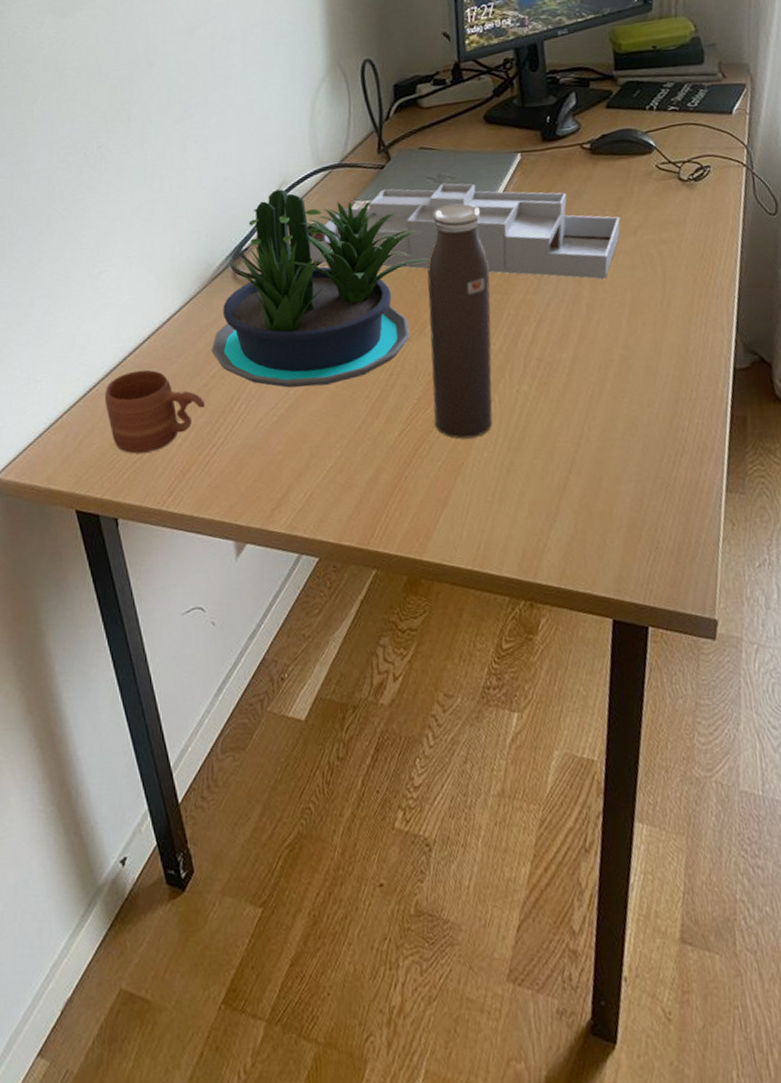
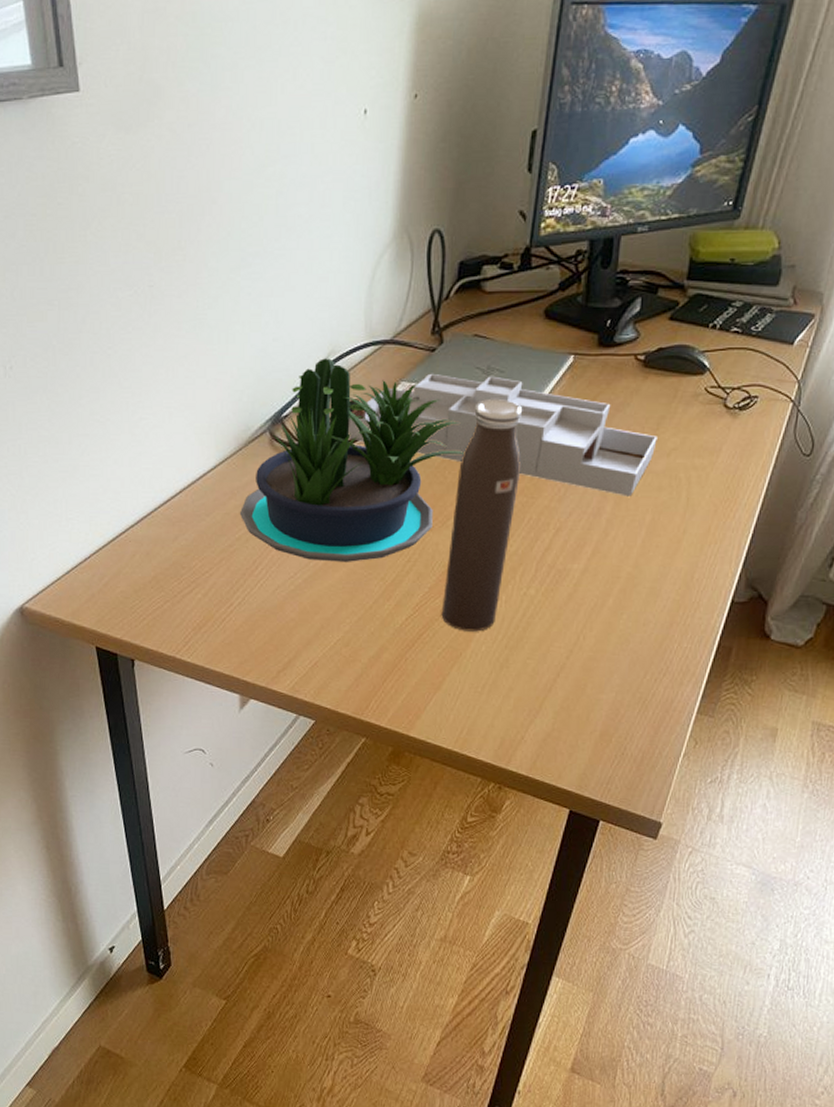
mug: present [104,369,205,454] -> none [132,522,228,602]

